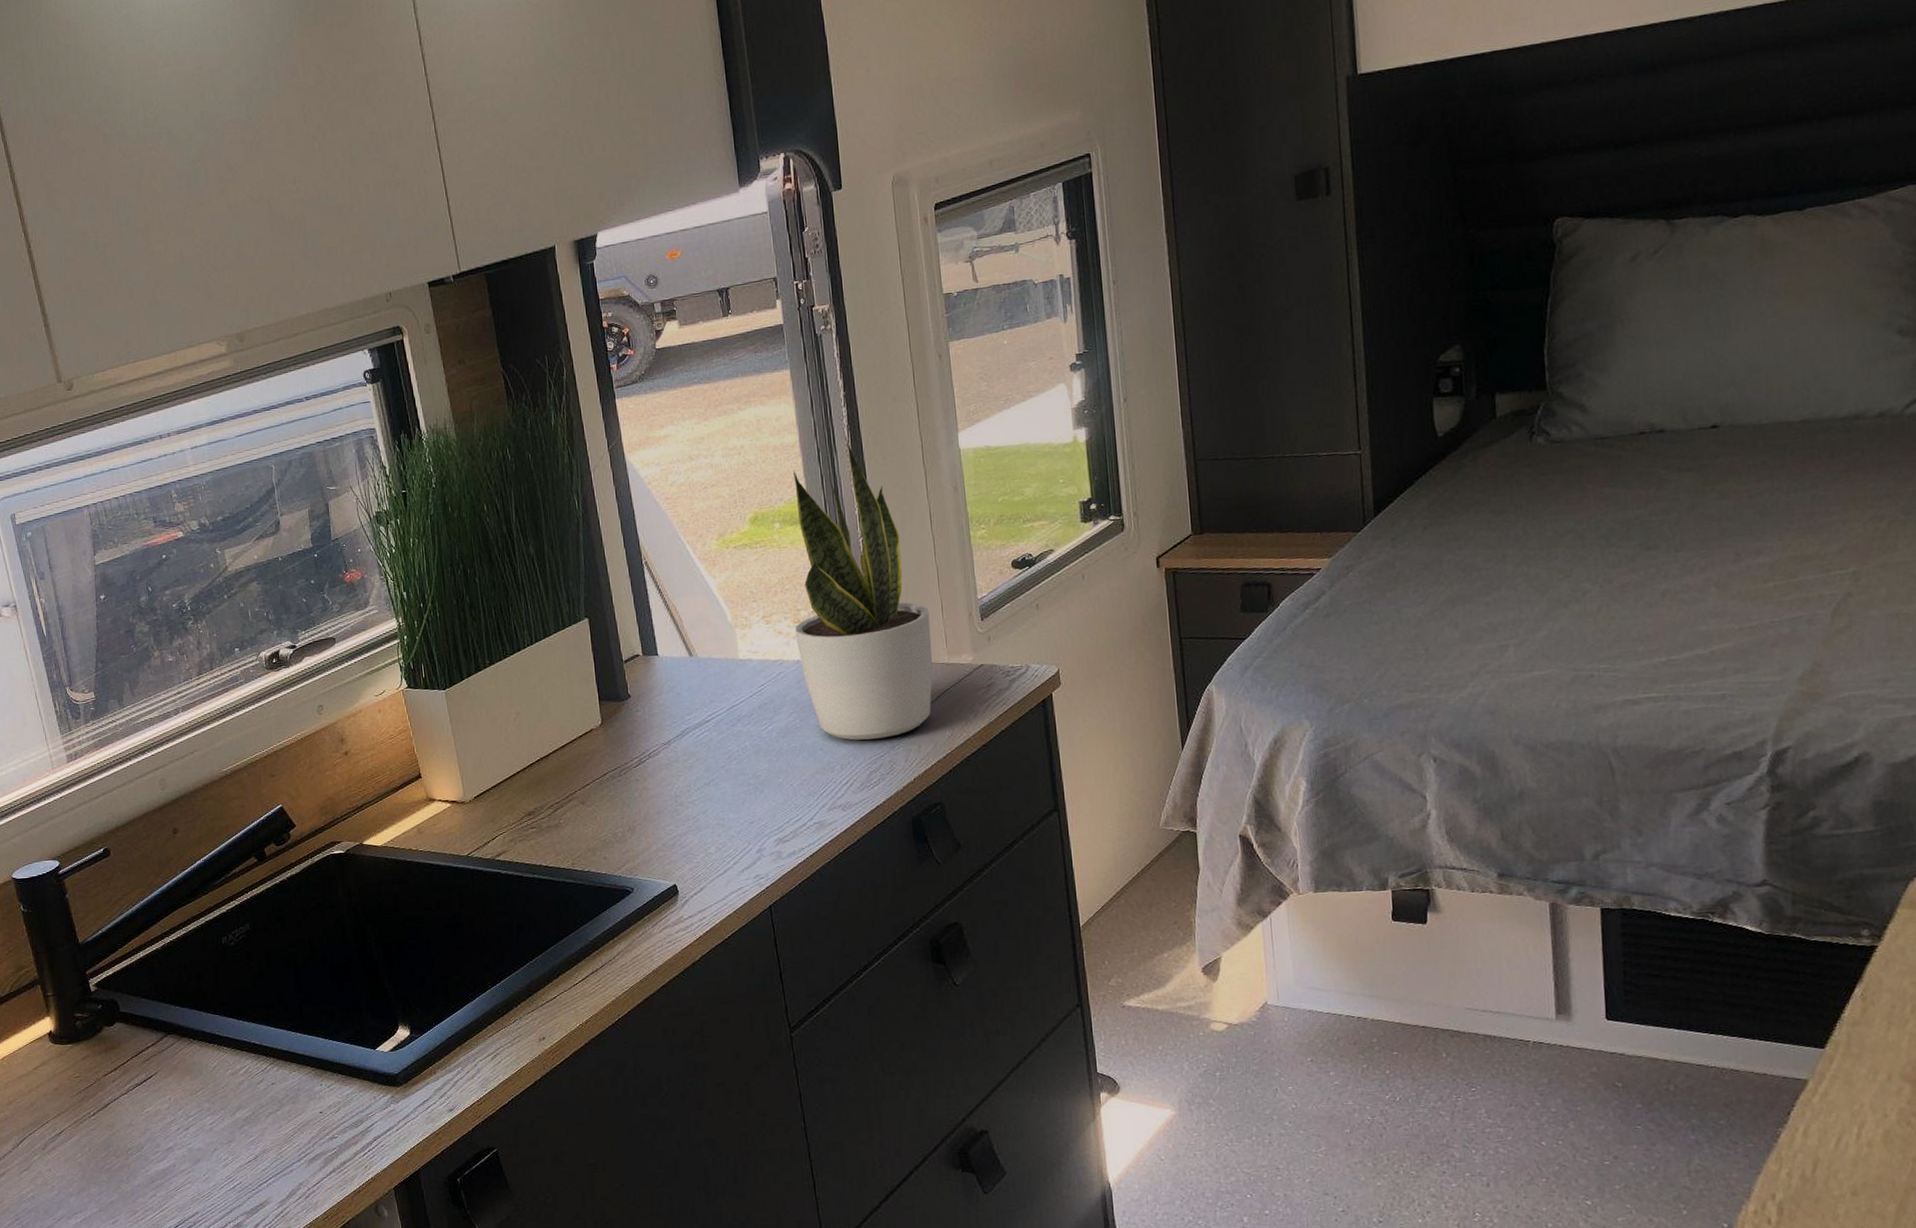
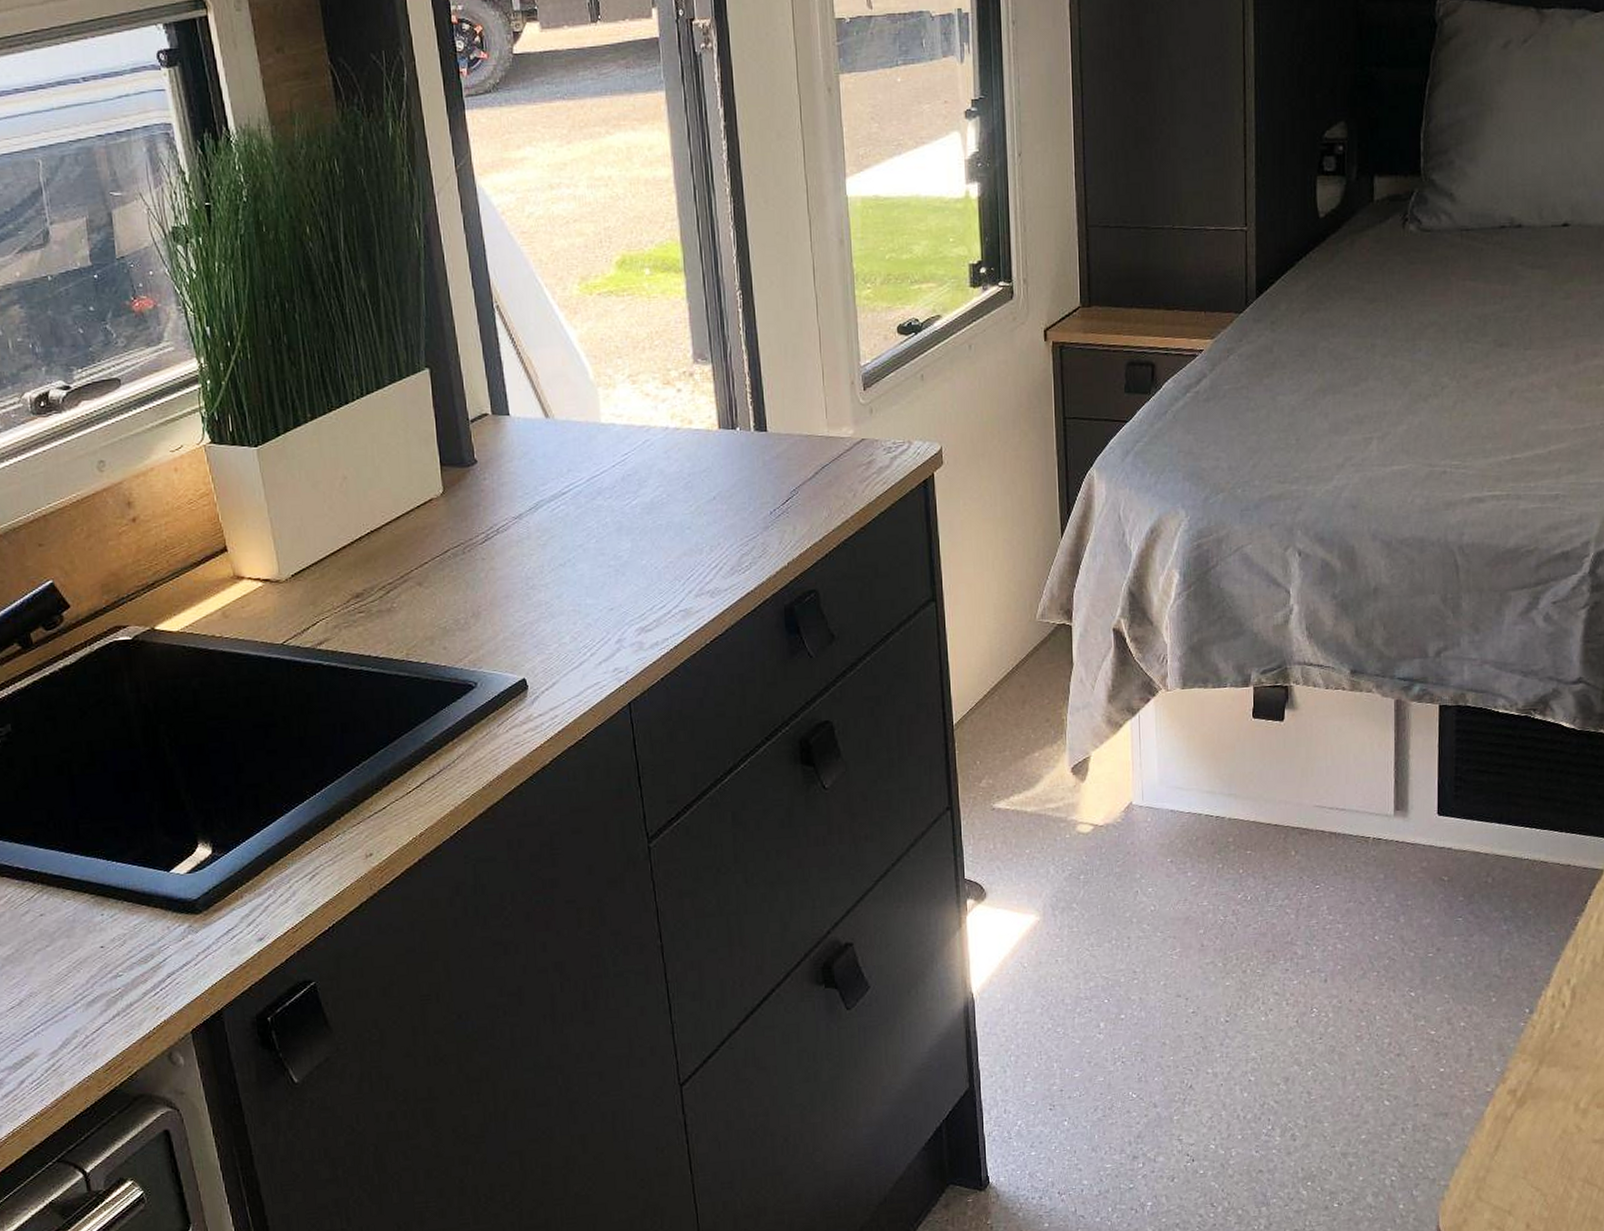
potted plant: present [793,434,933,740] -> none [663,172,812,519]

